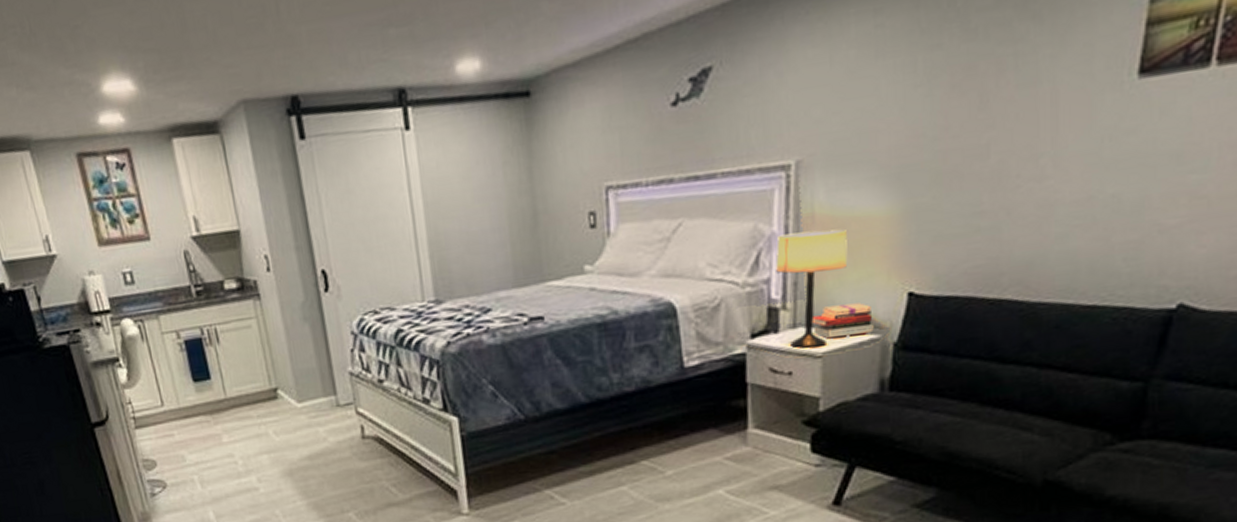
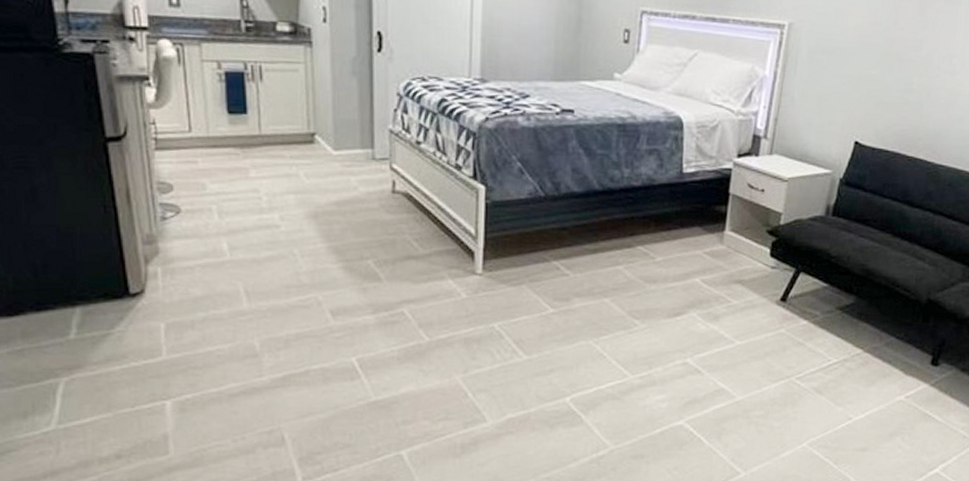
table lamp: present [776,229,848,348] -> none [763,78,818,173]
books: present [811,303,874,339] -> none [784,142,828,169]

